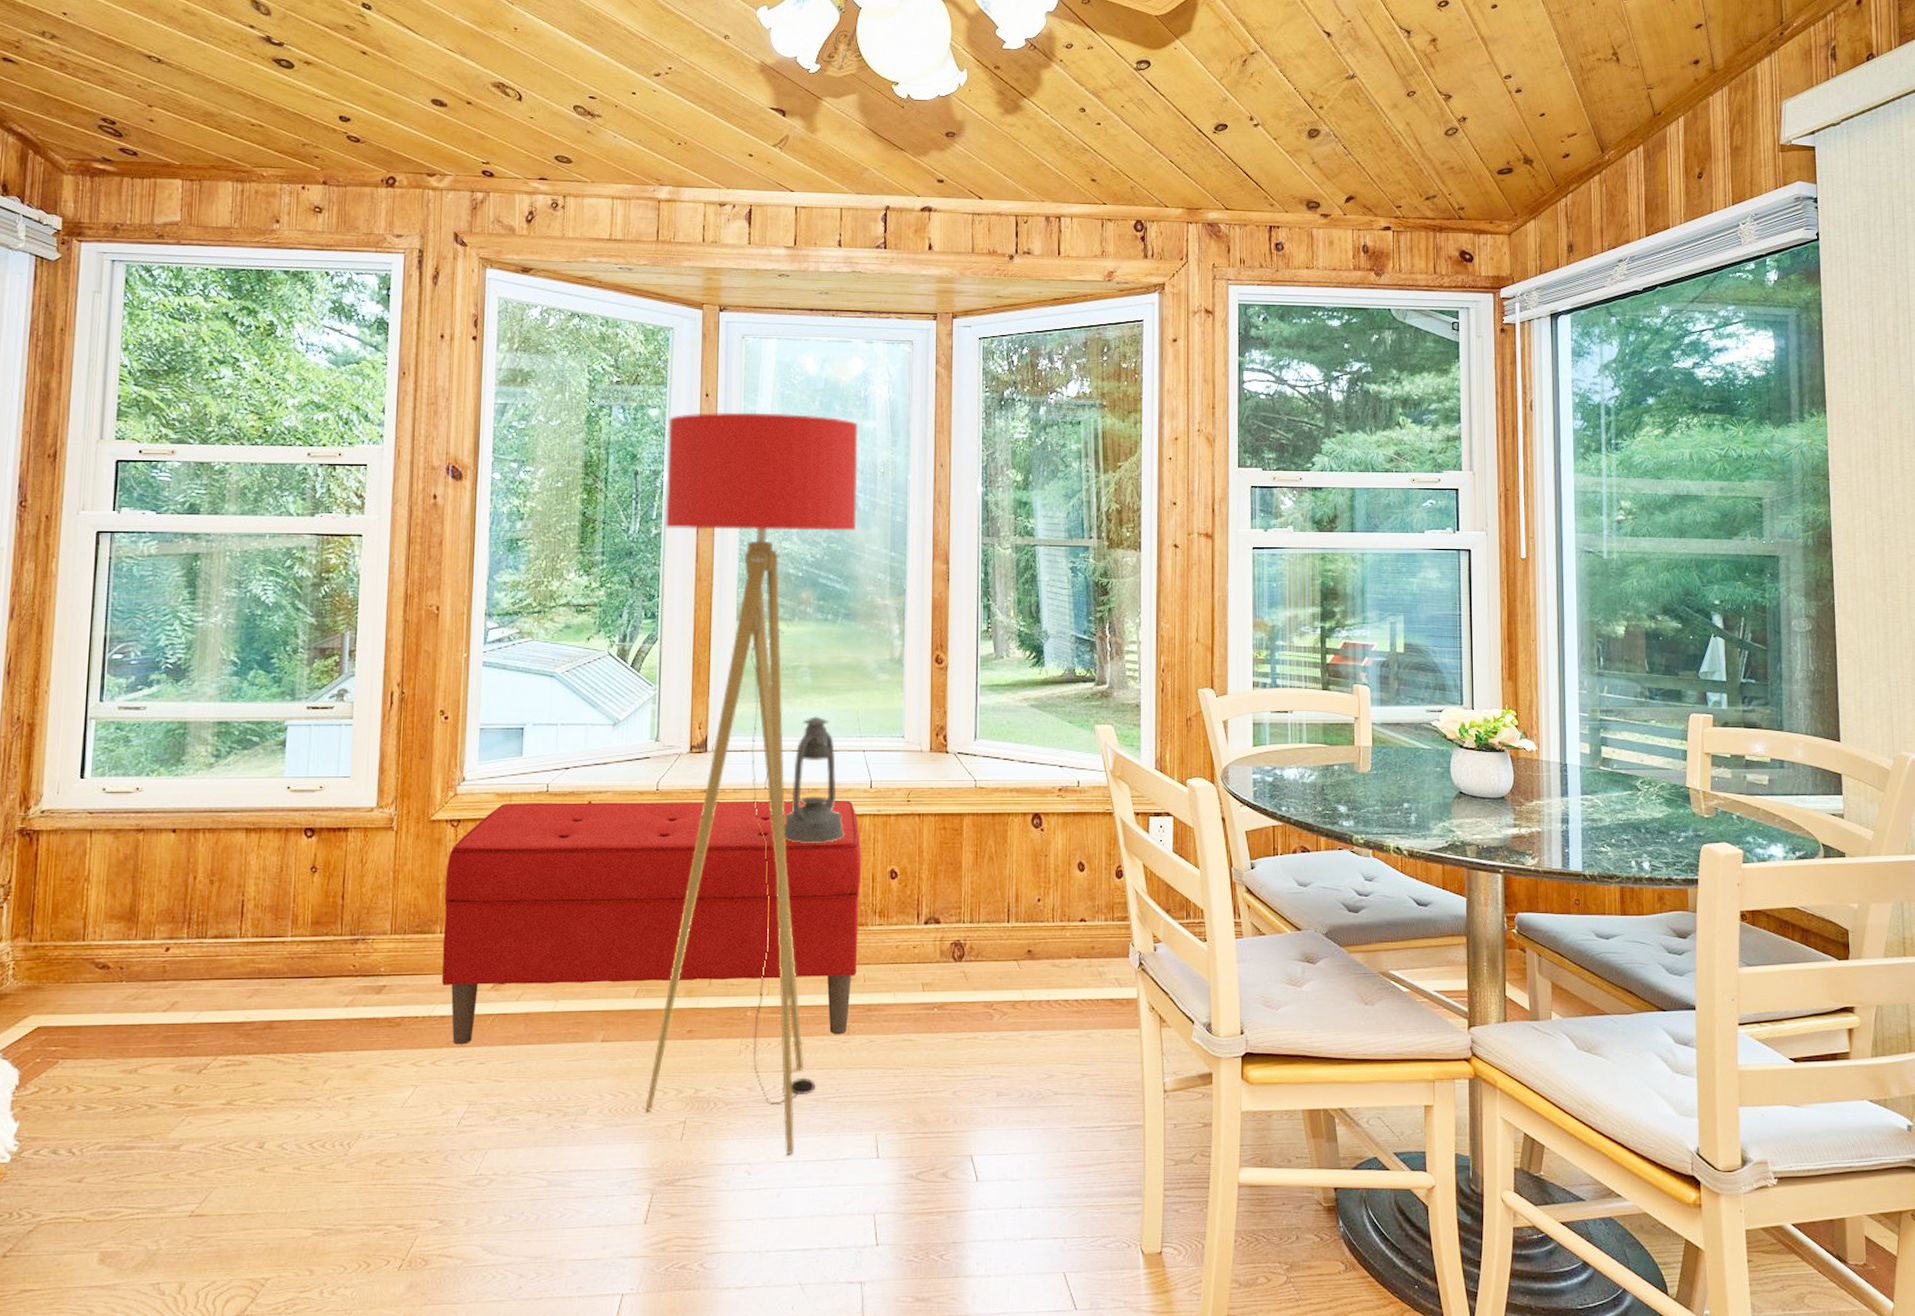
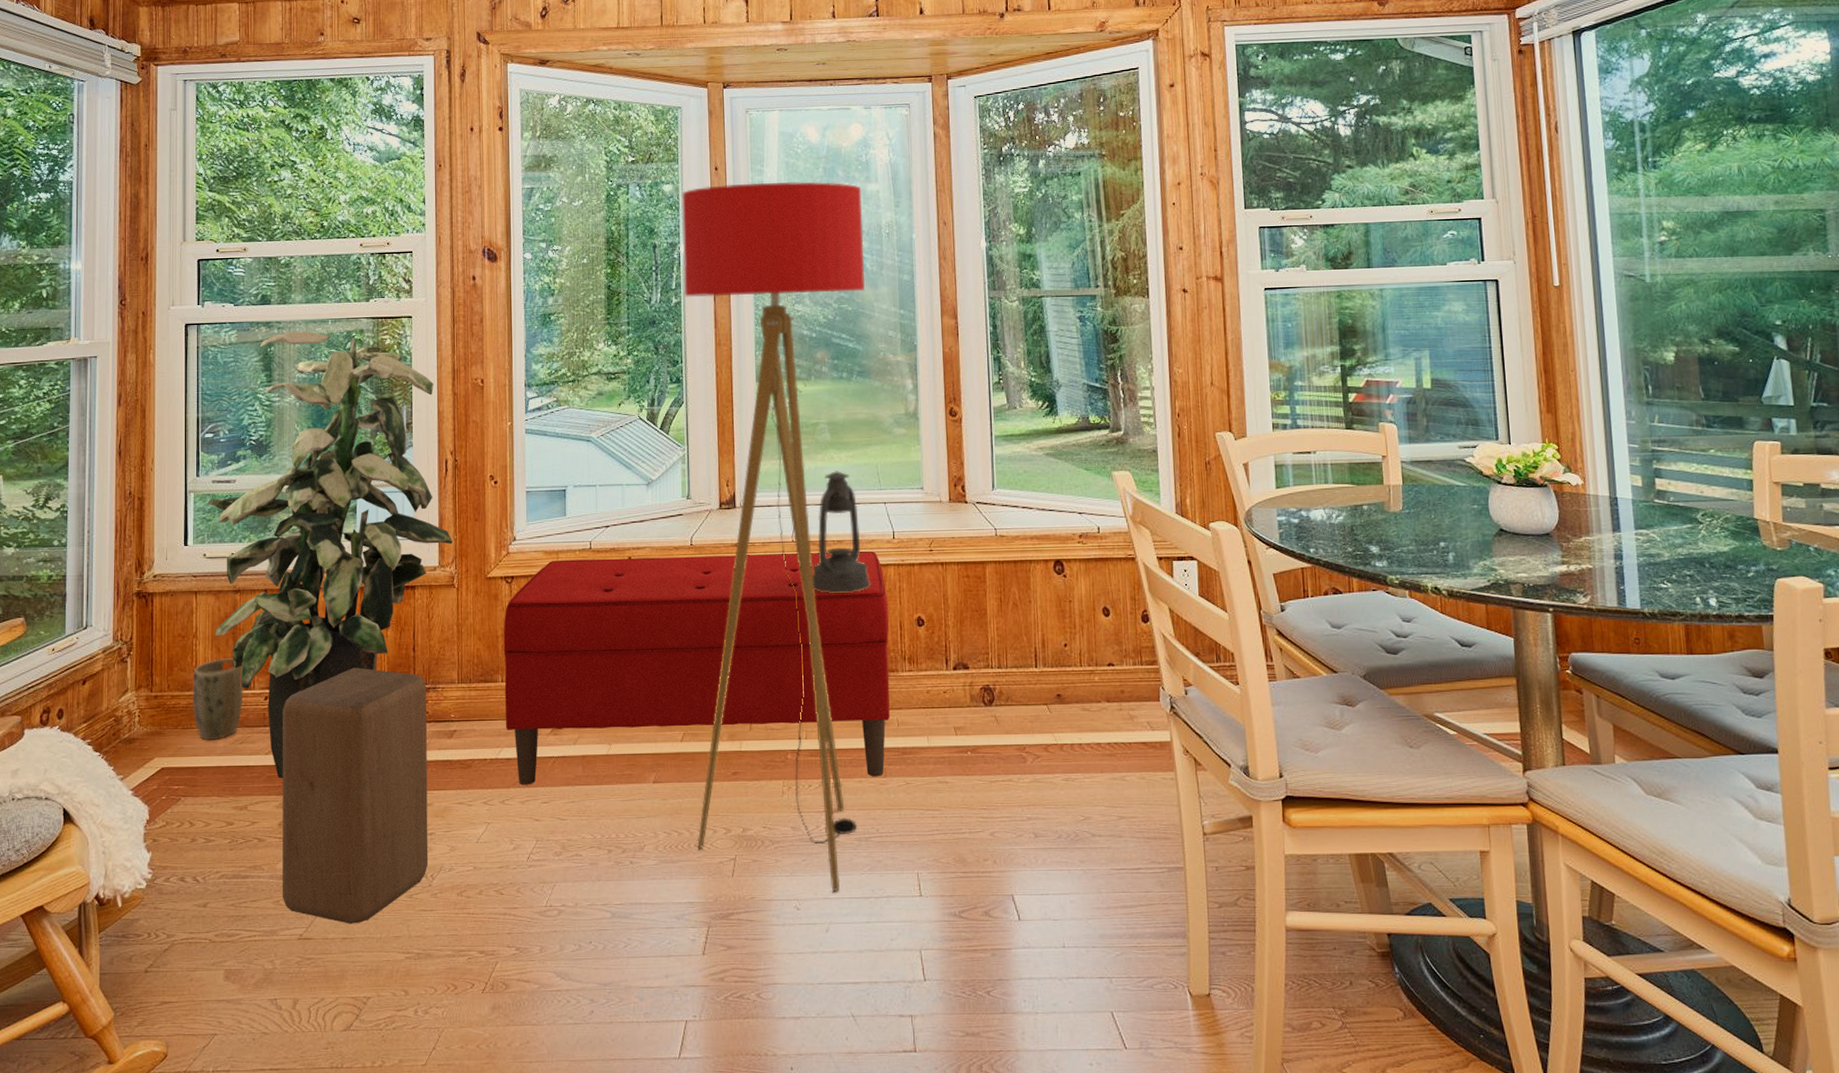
plant pot: none [78,905,141,996] -> present [192,658,244,741]
indoor plant: none [110,545,394,1038] -> present [206,331,453,778]
stool: none [172,916,355,1199] -> present [282,667,429,924]

